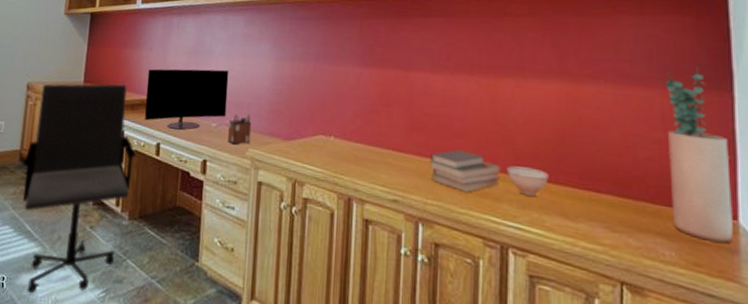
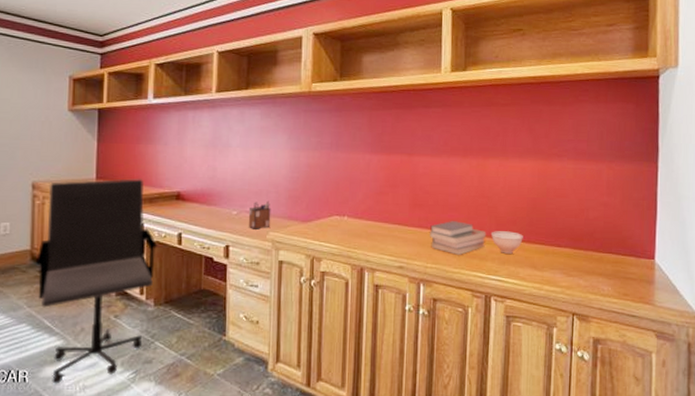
monitor: present [144,68,229,130] -> none [163,161,247,219]
vase: present [664,65,733,243] -> none [610,143,652,277]

